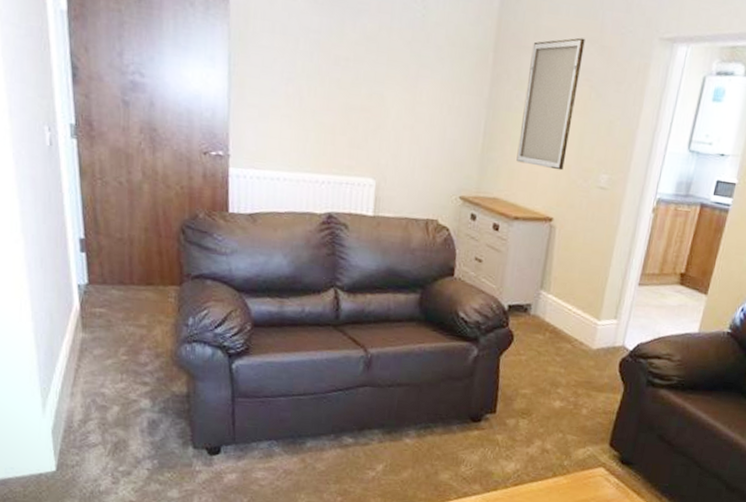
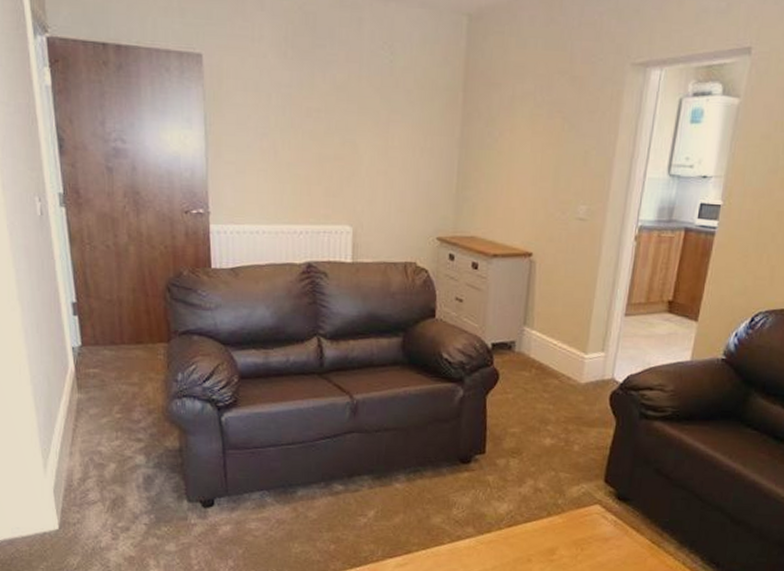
wall art: present [516,37,585,171] -> none [492,70,555,205]

